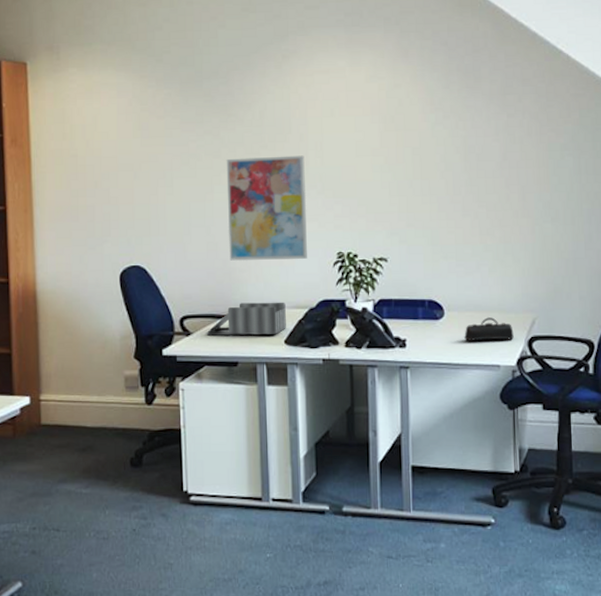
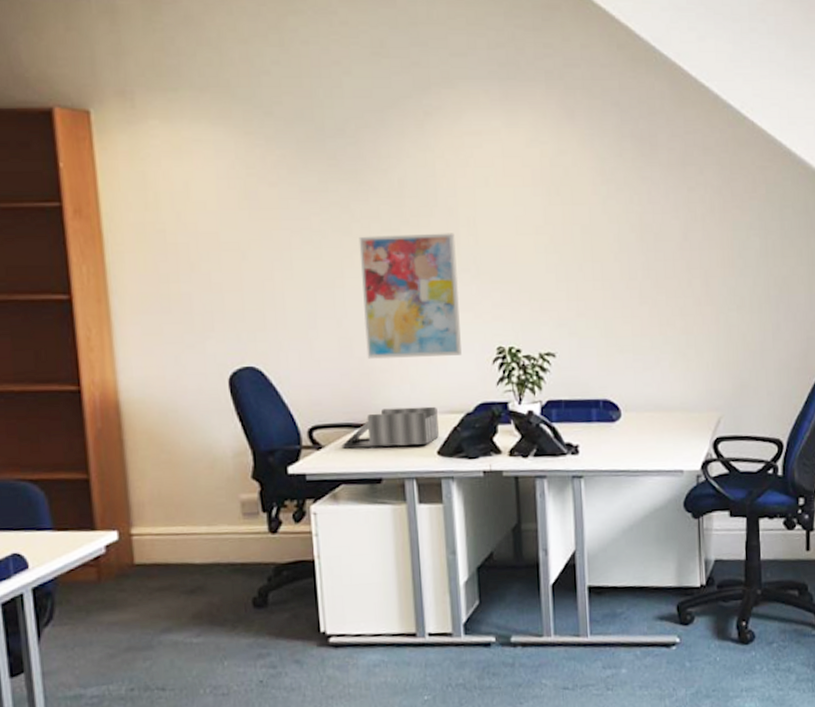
pencil case: present [464,317,514,342] -> none [643,417,698,446]

